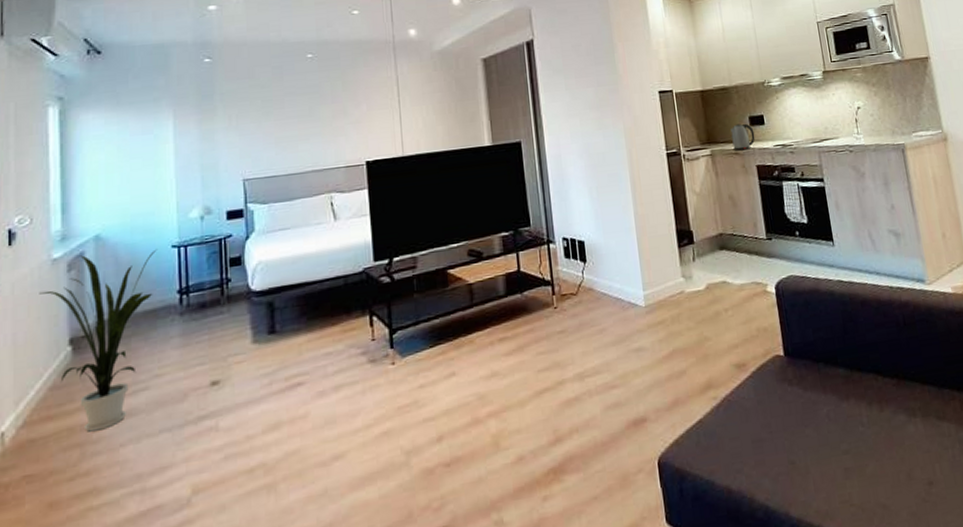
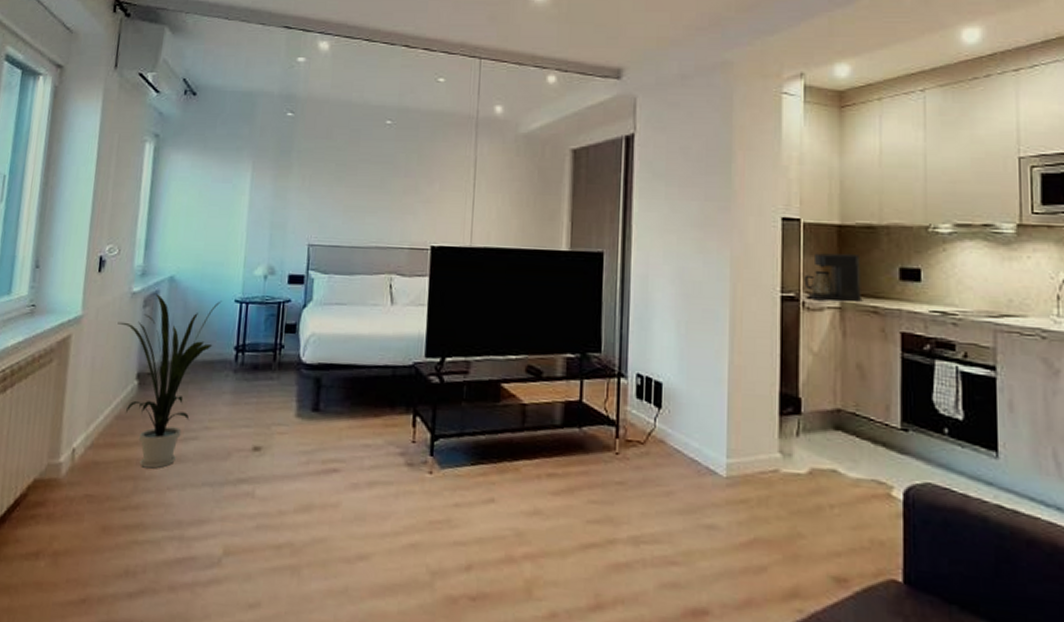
coffee maker: none [681,111,725,153] -> present [804,252,861,302]
kettle: present [731,124,755,151] -> none [872,275,905,310]

